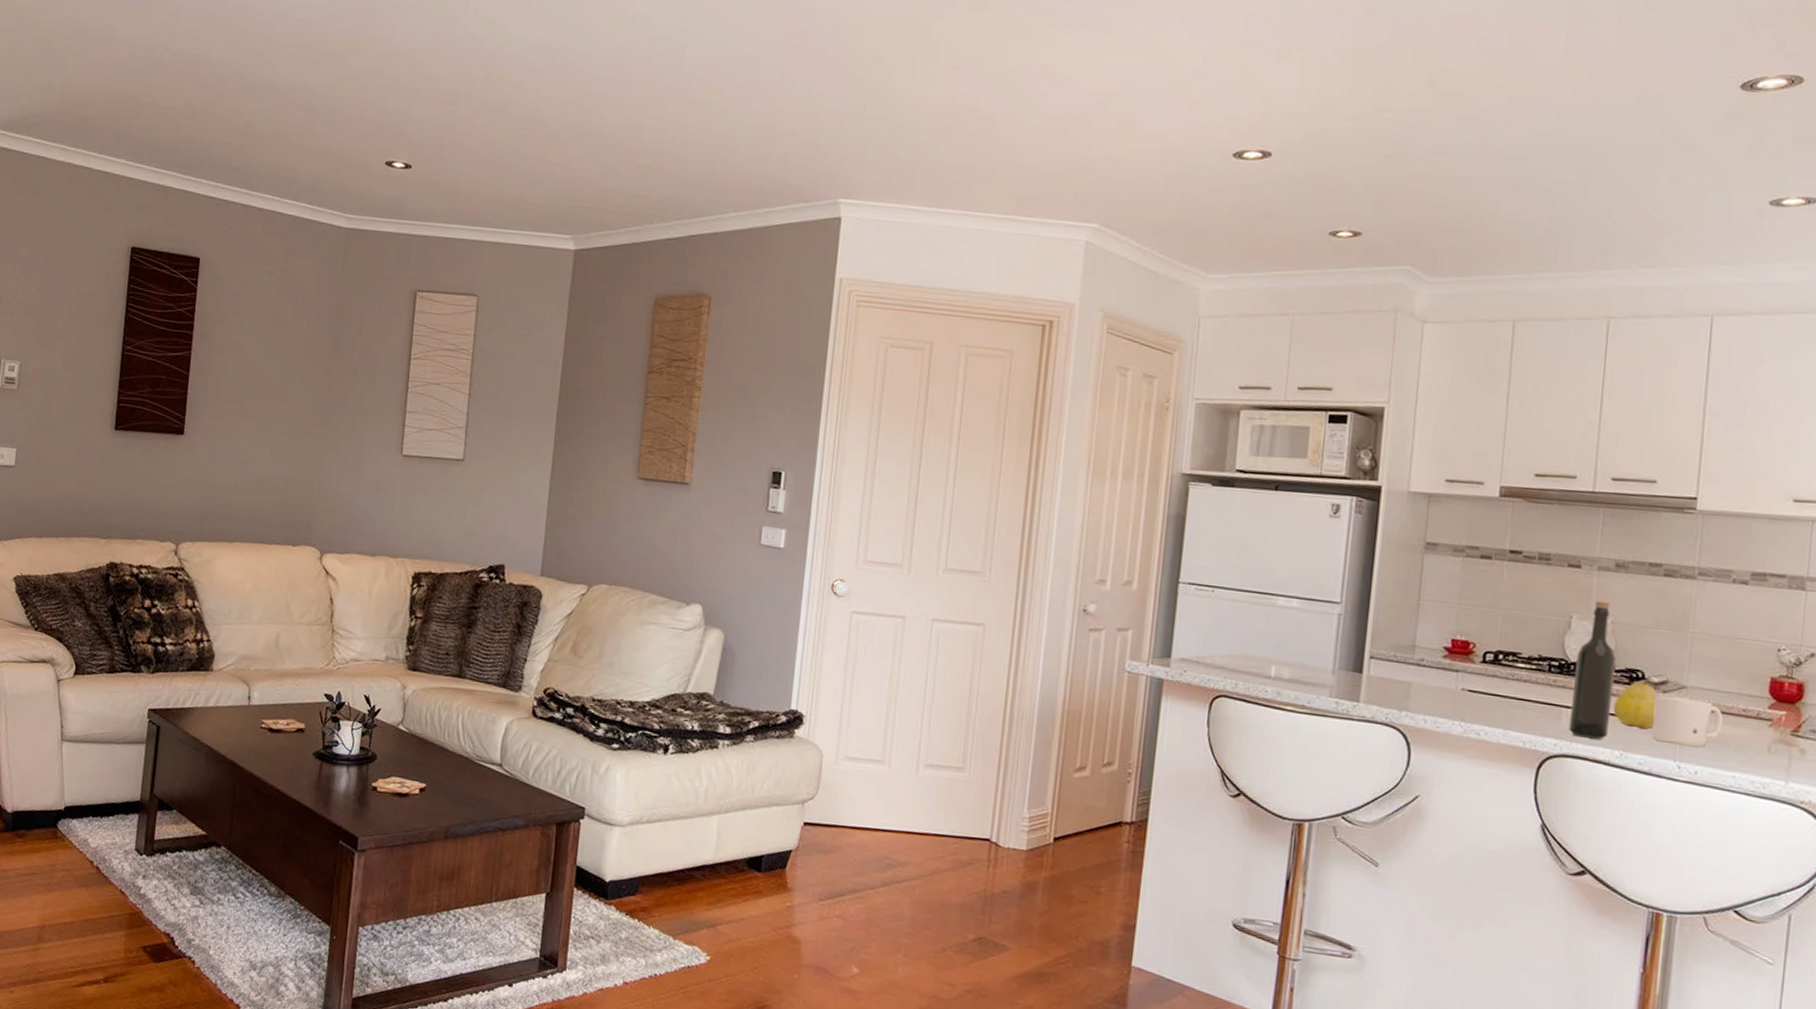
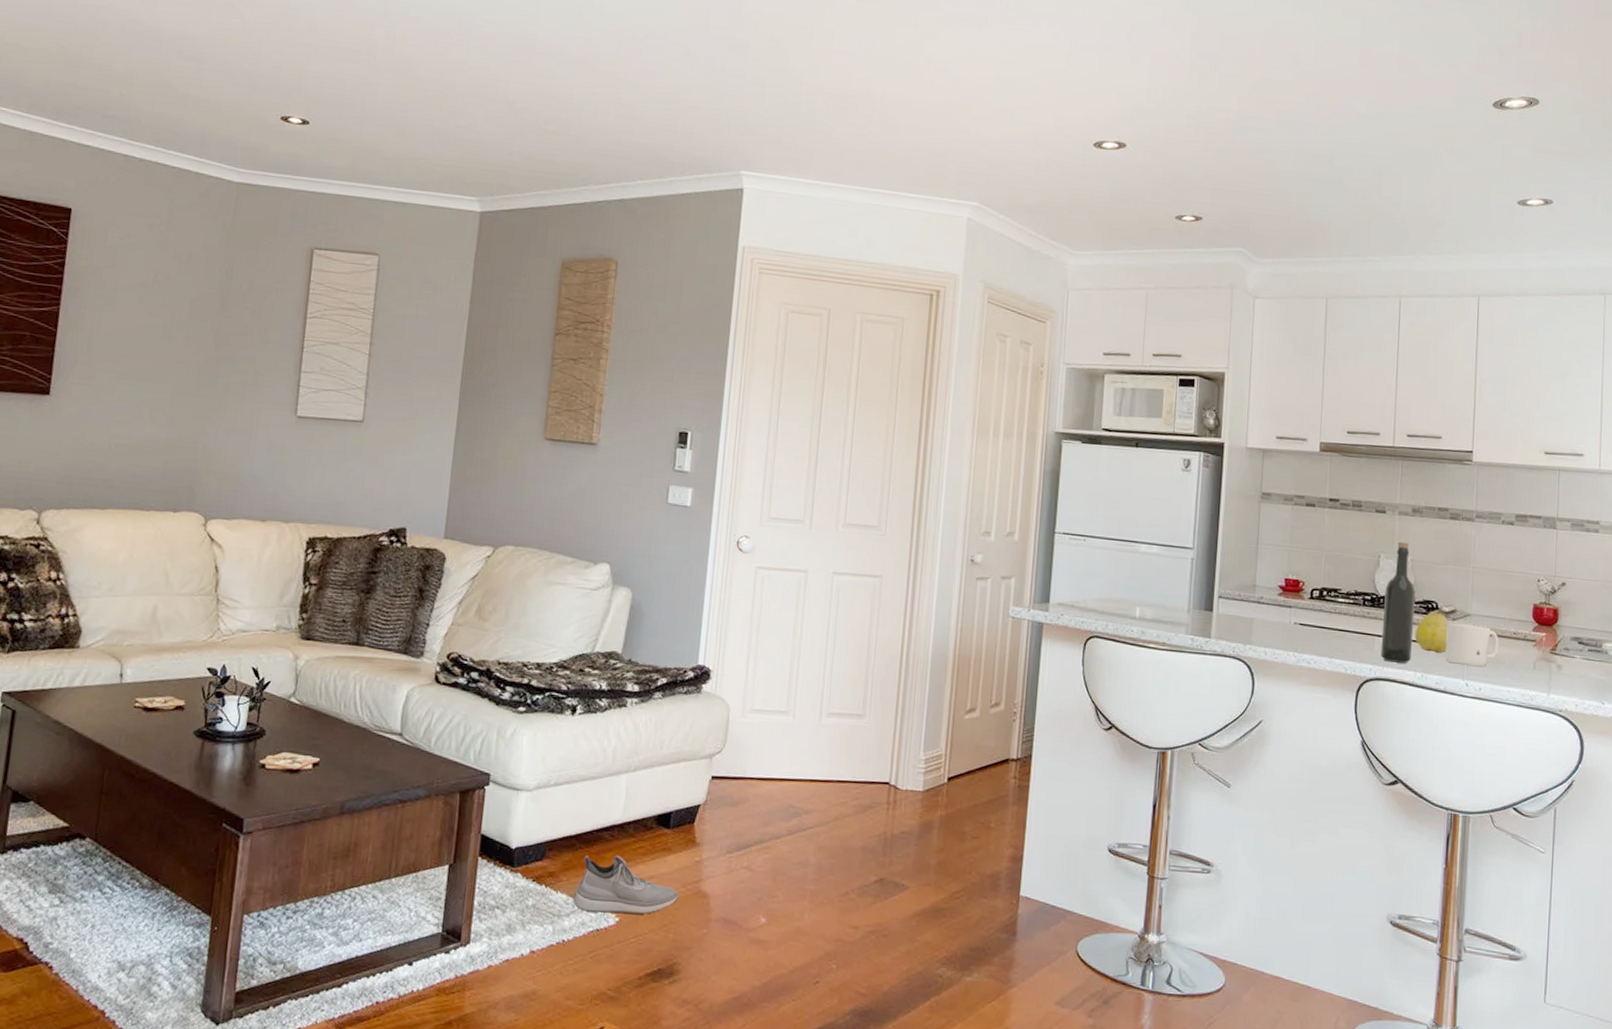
athletic shoe: none [664,893,770,955] -> present [572,855,679,914]

